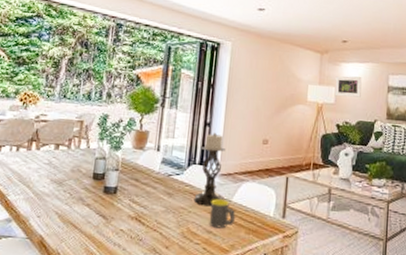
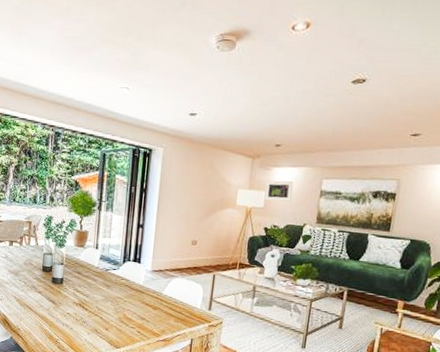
candle holder: present [194,133,225,207] -> none [129,234,157,298]
mug: present [209,199,236,229] -> none [142,291,166,316]

